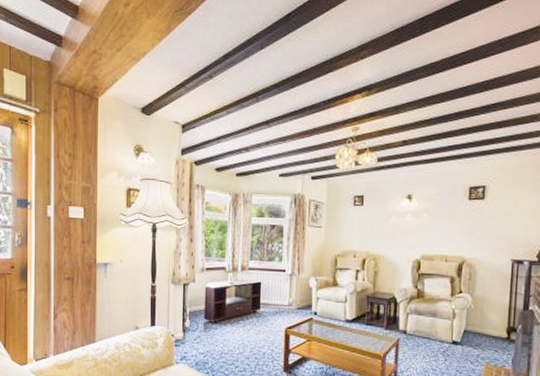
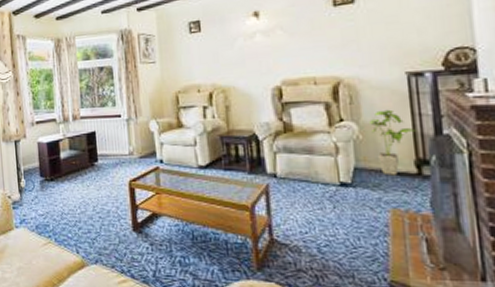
house plant: none [480,287,512,338] -> present [369,109,417,176]

